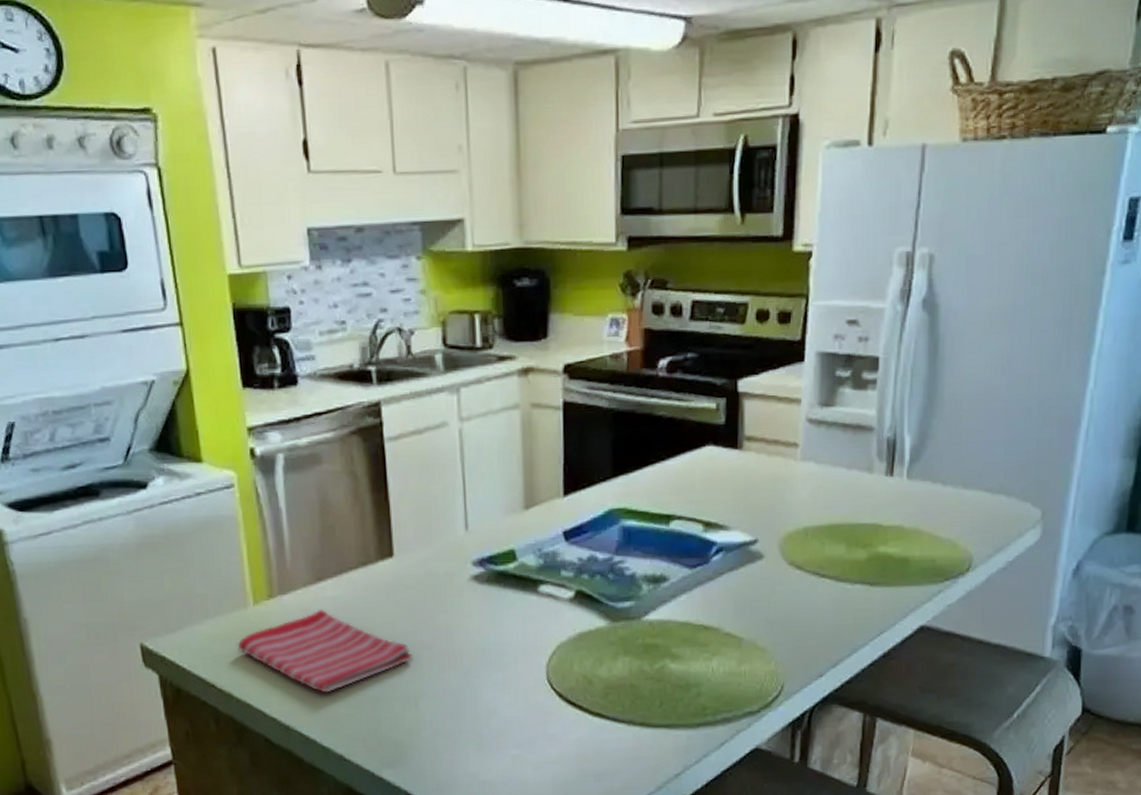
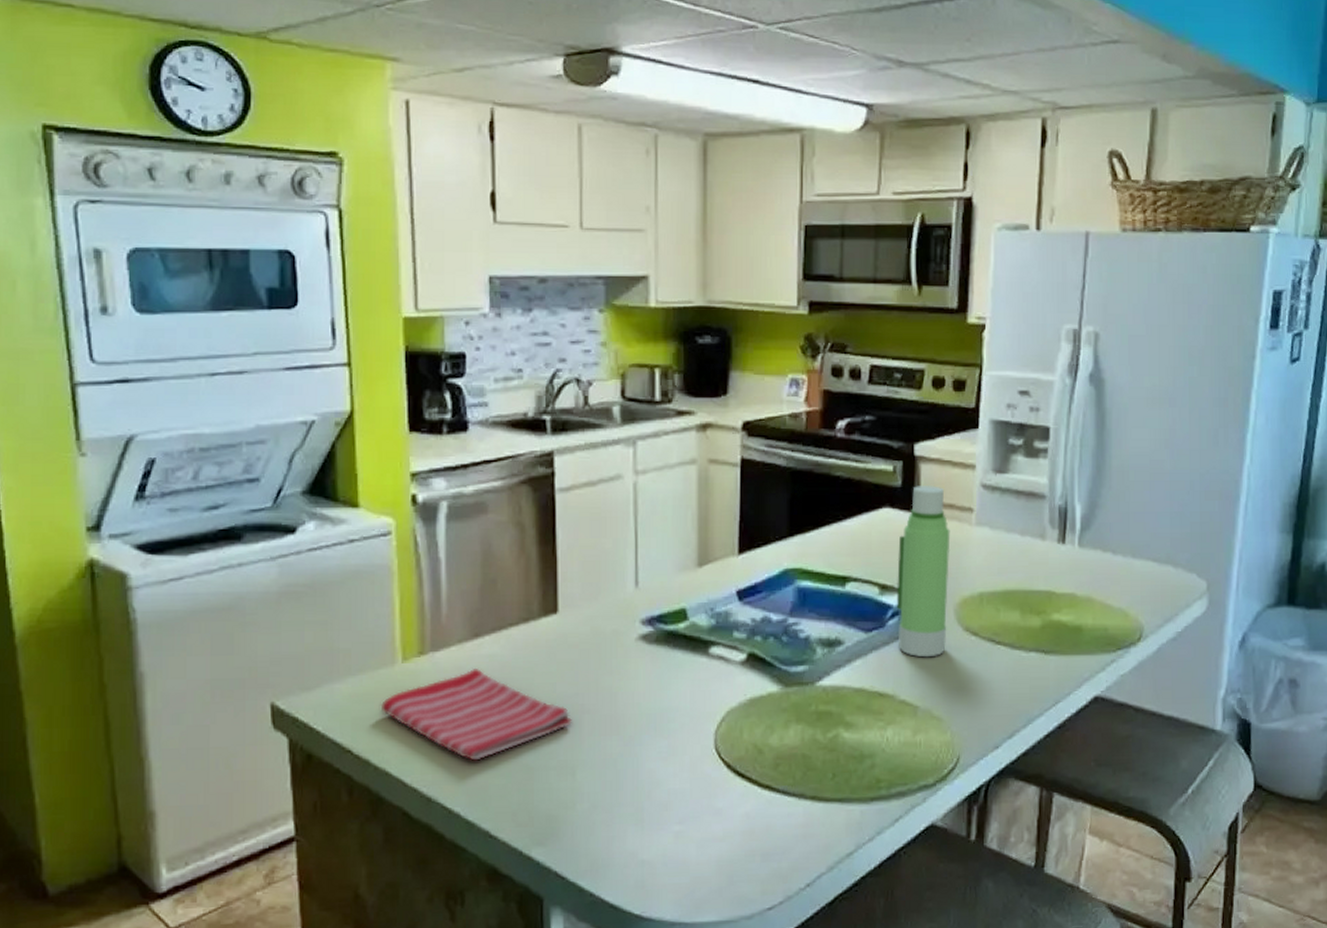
water bottle: none [720,422,775,592] -> present [896,486,950,658]

